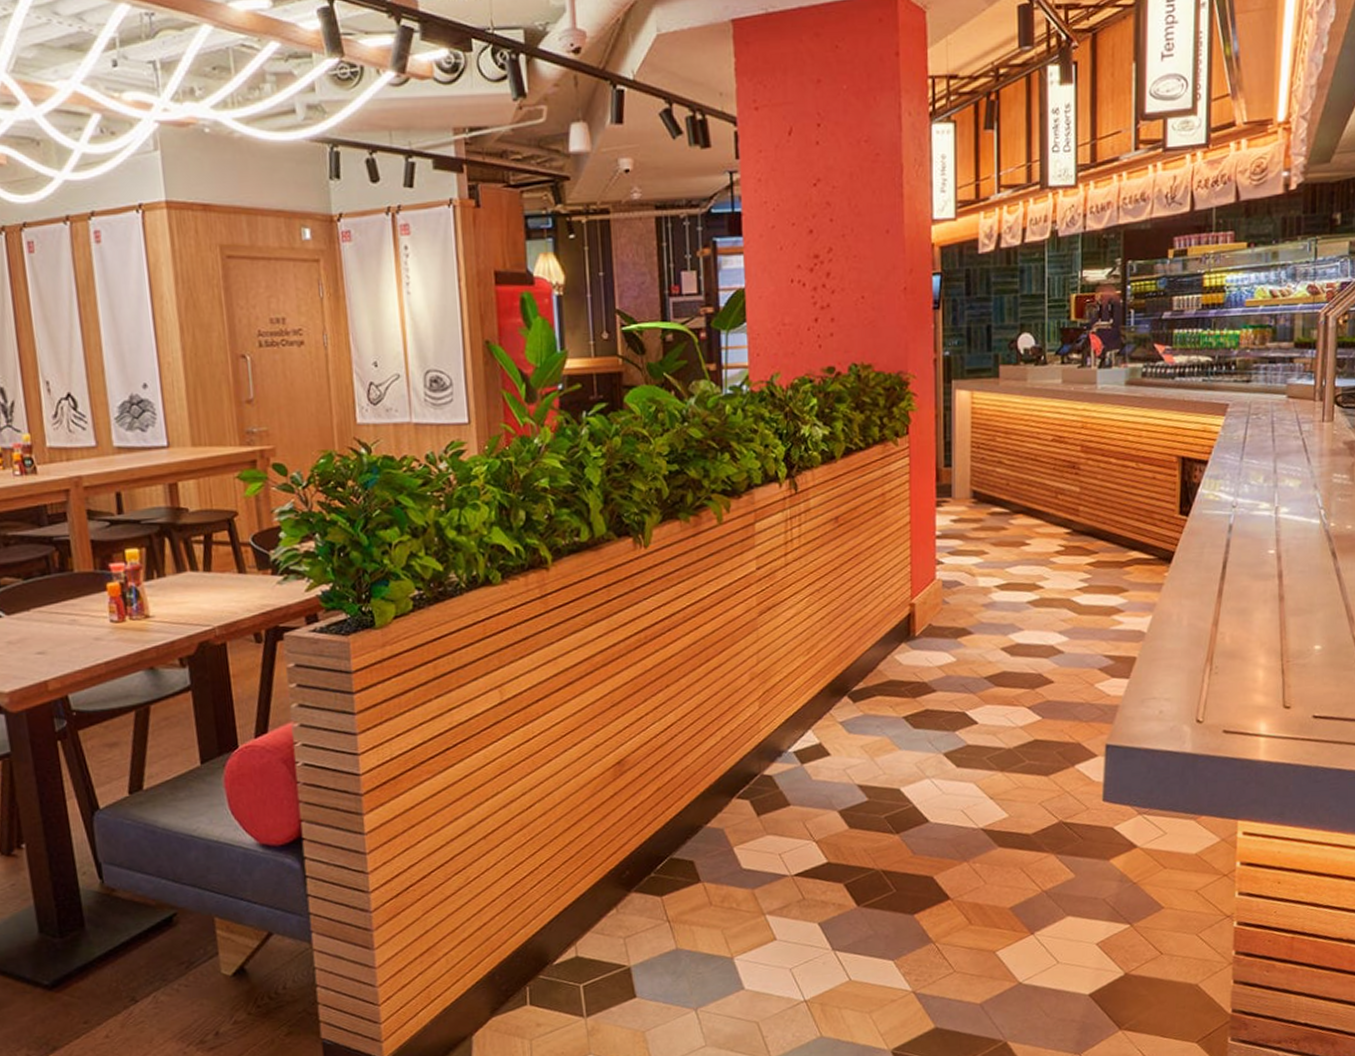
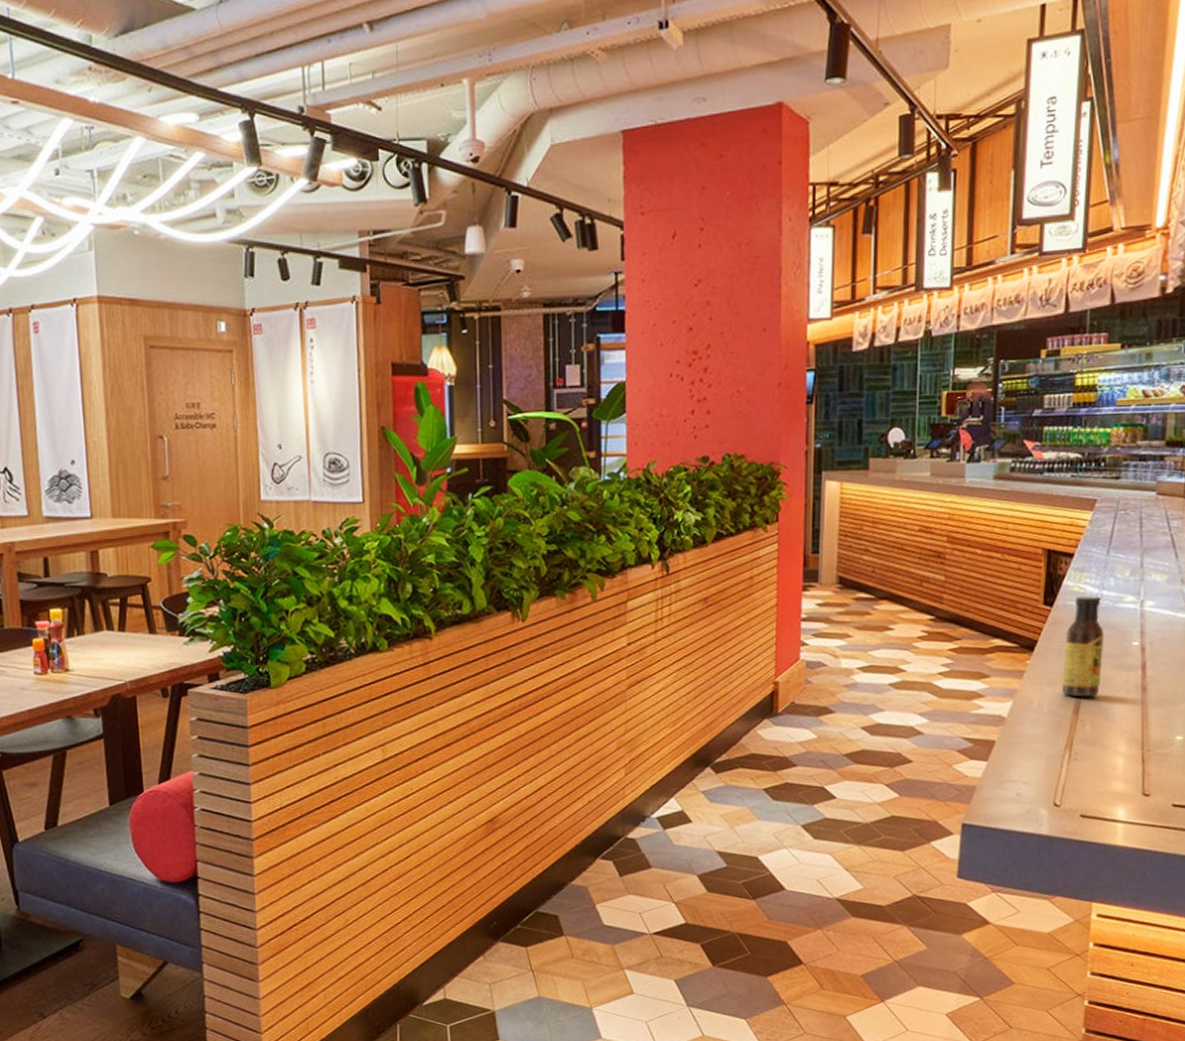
sauce bottle: none [1200,503,1240,609] -> present [1061,595,1104,697]

